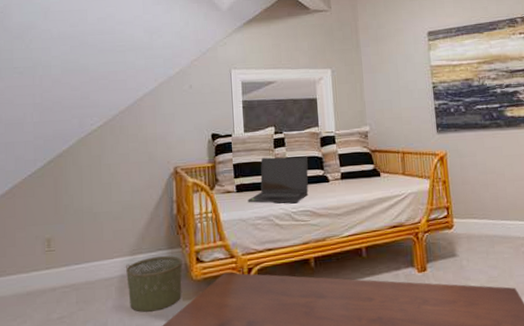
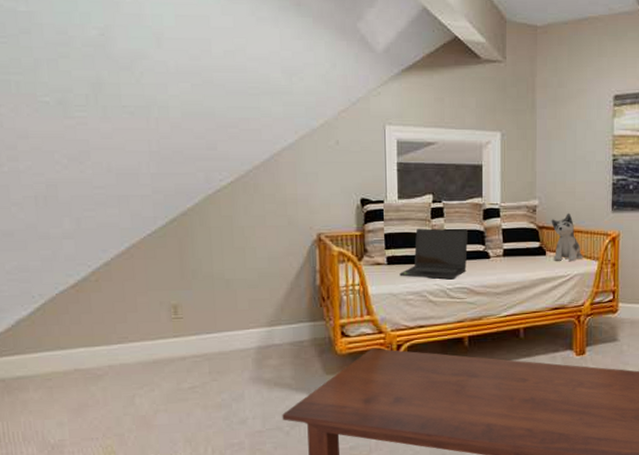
basket: present [126,255,183,312] -> none [263,328,326,385]
plush toy: none [382,136,415,182] -> present [551,213,583,262]

